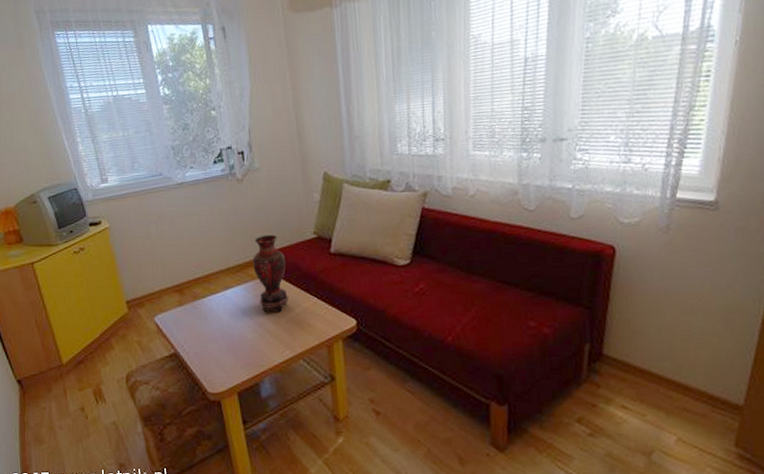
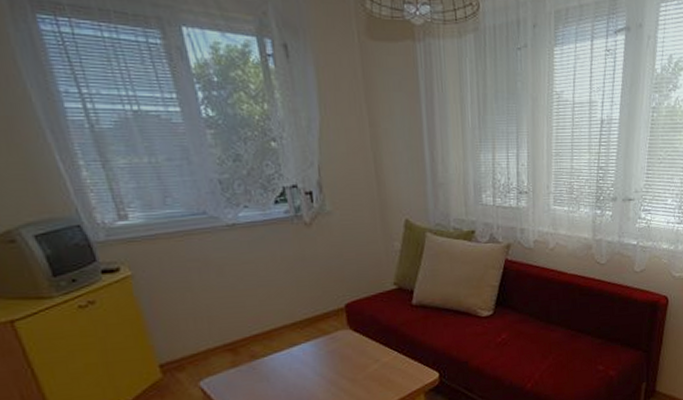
vase: present [252,234,289,312] -> none [324,285,366,369]

